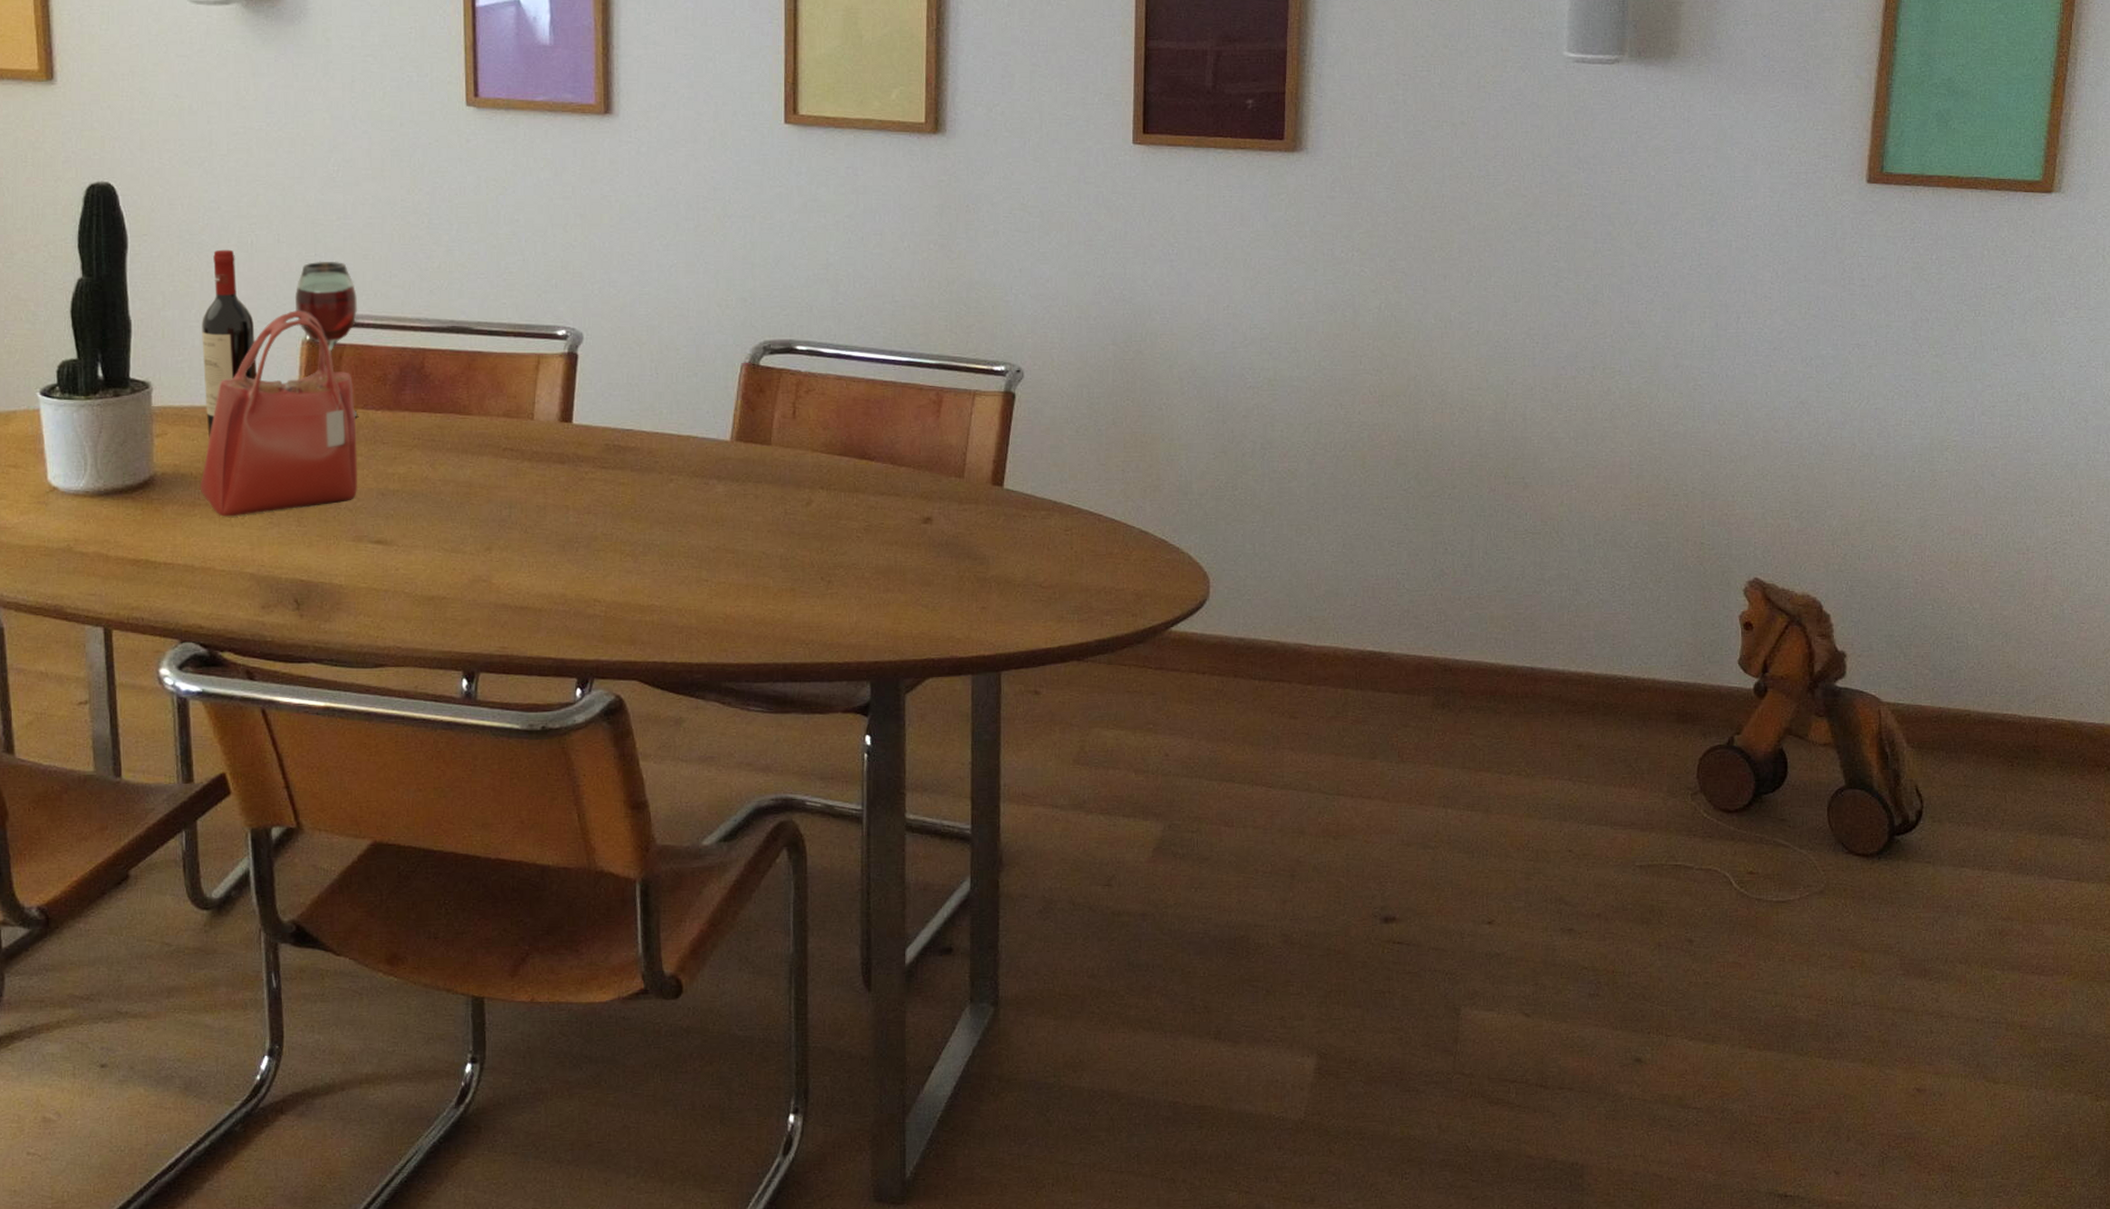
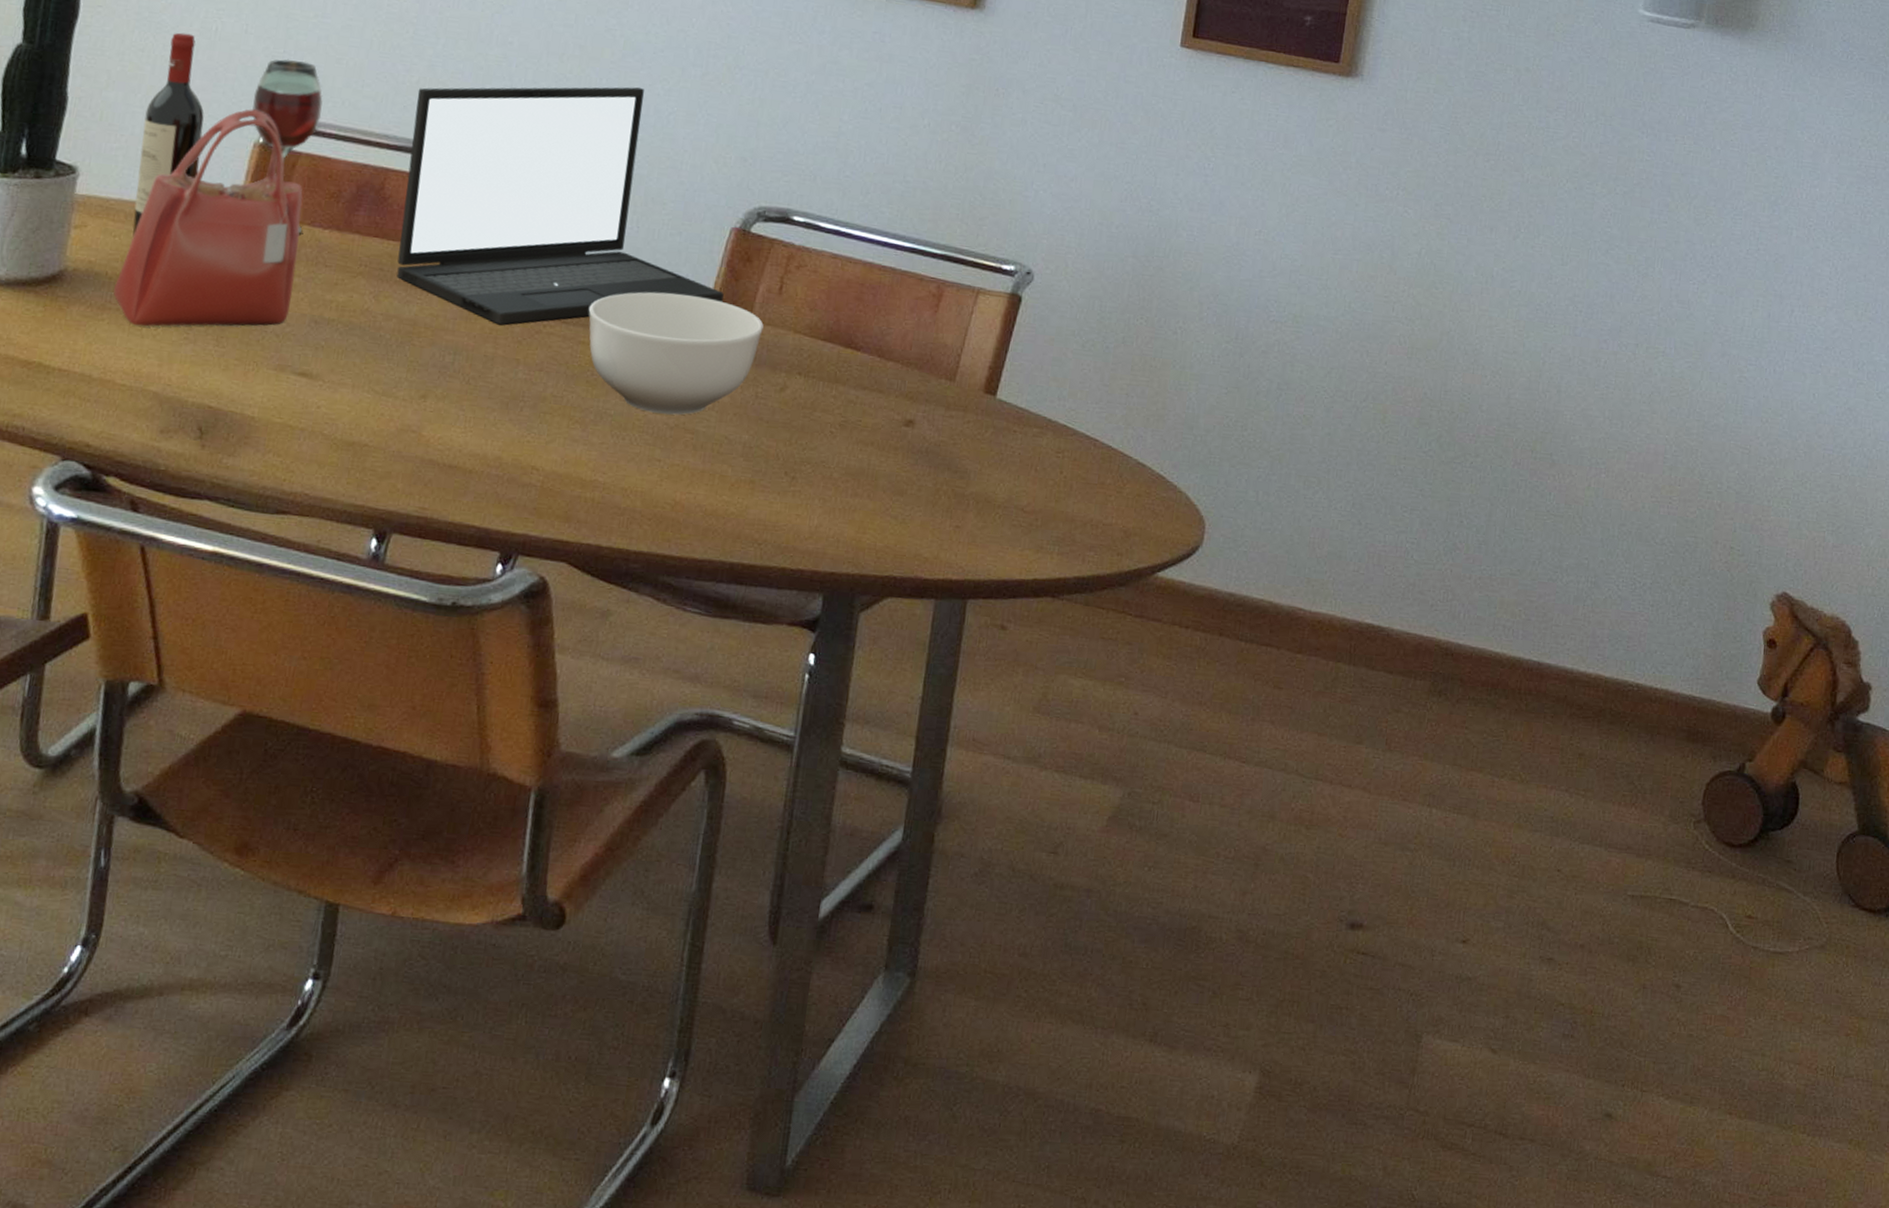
laptop: none [440,245,743,478] -> present [397,87,724,326]
bowl: none [623,430,783,539] -> present [588,292,764,415]

